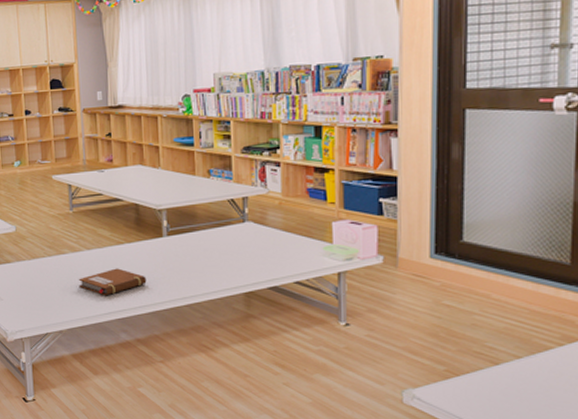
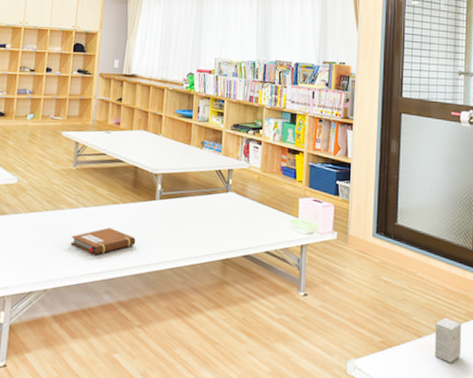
small box: none [516,342,555,391] -> present [434,317,462,363]

